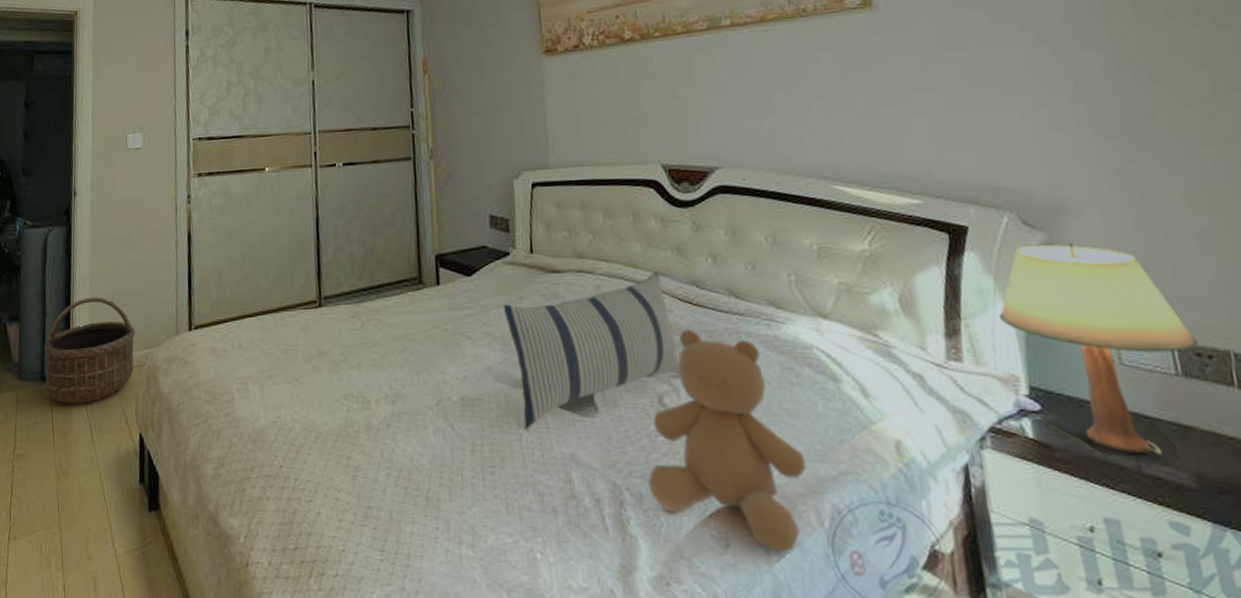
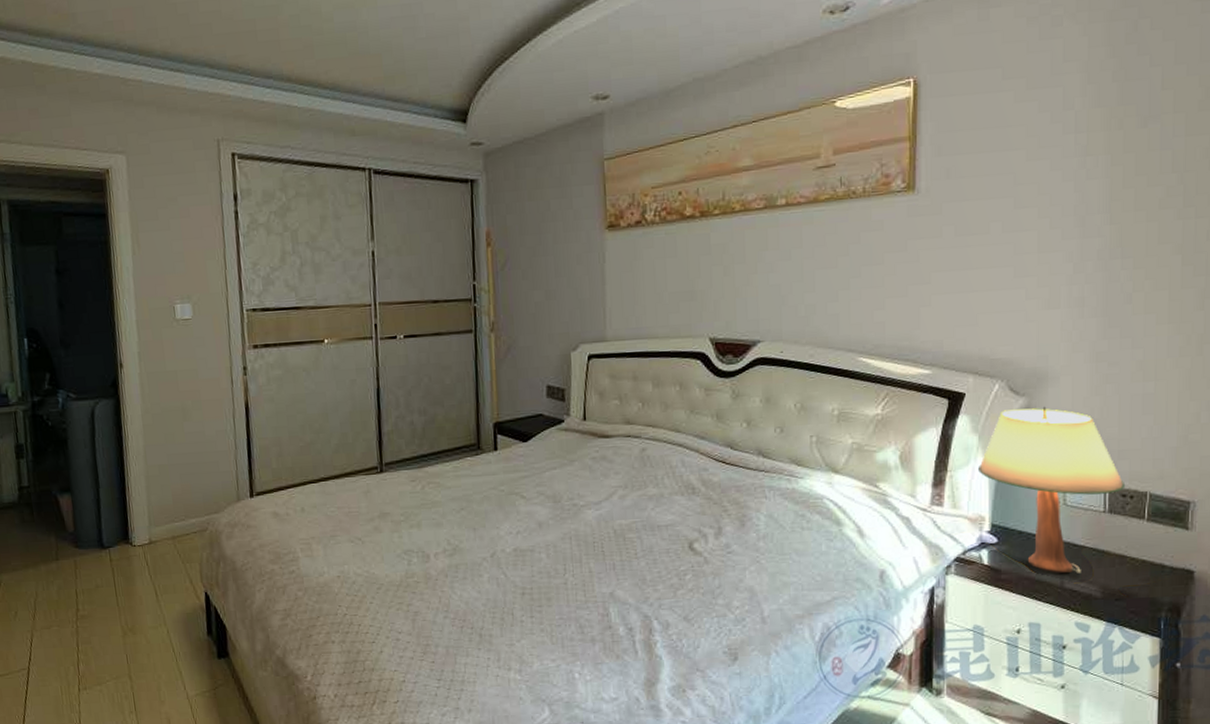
basket: present [43,297,135,404] -> none [99,467,196,568]
pillow: present [504,272,681,429] -> none [556,436,710,574]
teddy bear: present [647,329,807,554] -> none [674,484,807,663]

